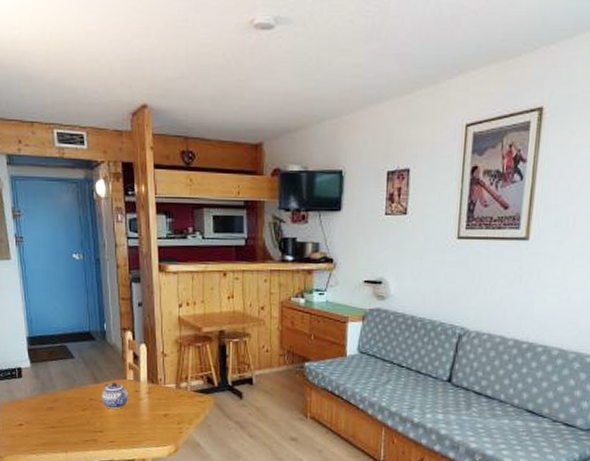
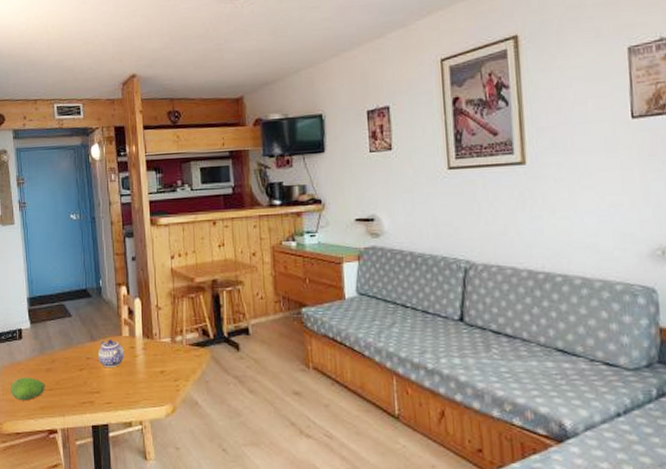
fruit: none [10,414,47,437] -> present [10,377,45,401]

